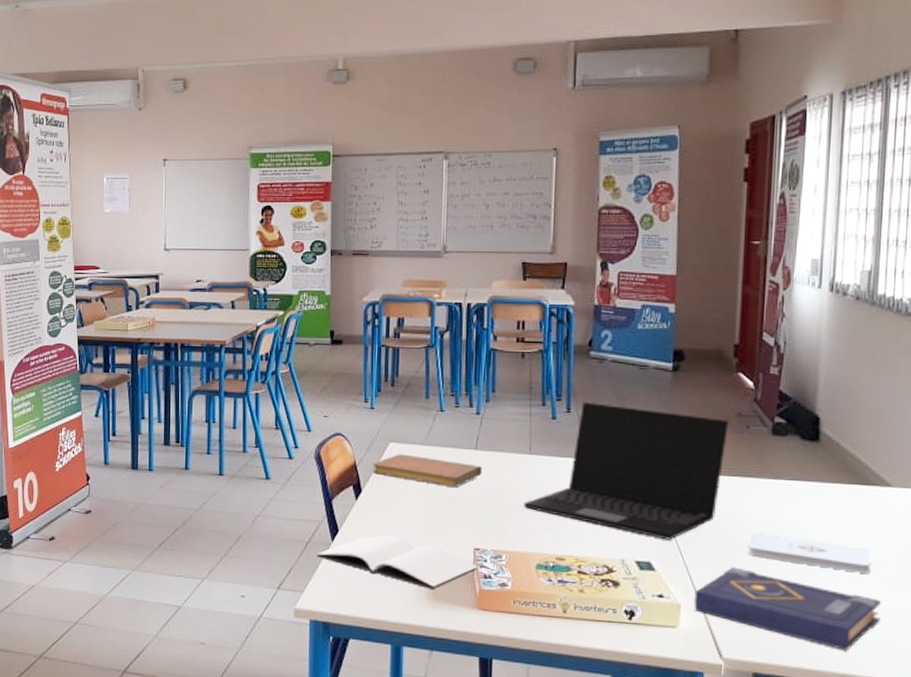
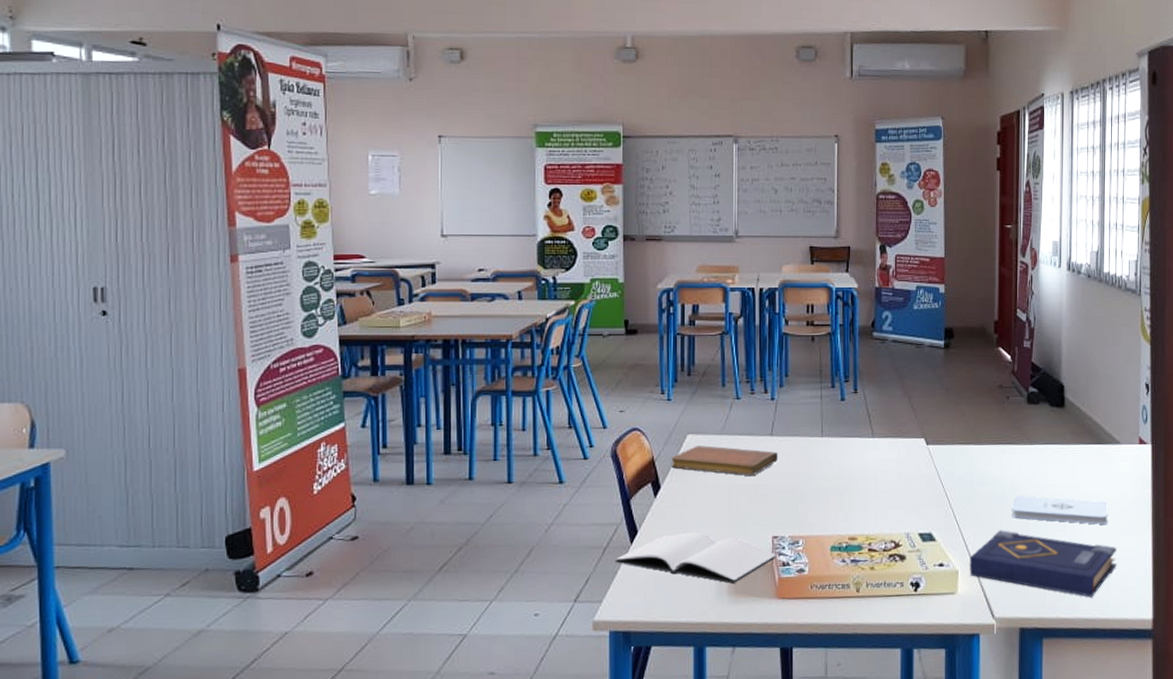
laptop: present [523,401,728,540] -> none [817,381,992,510]

